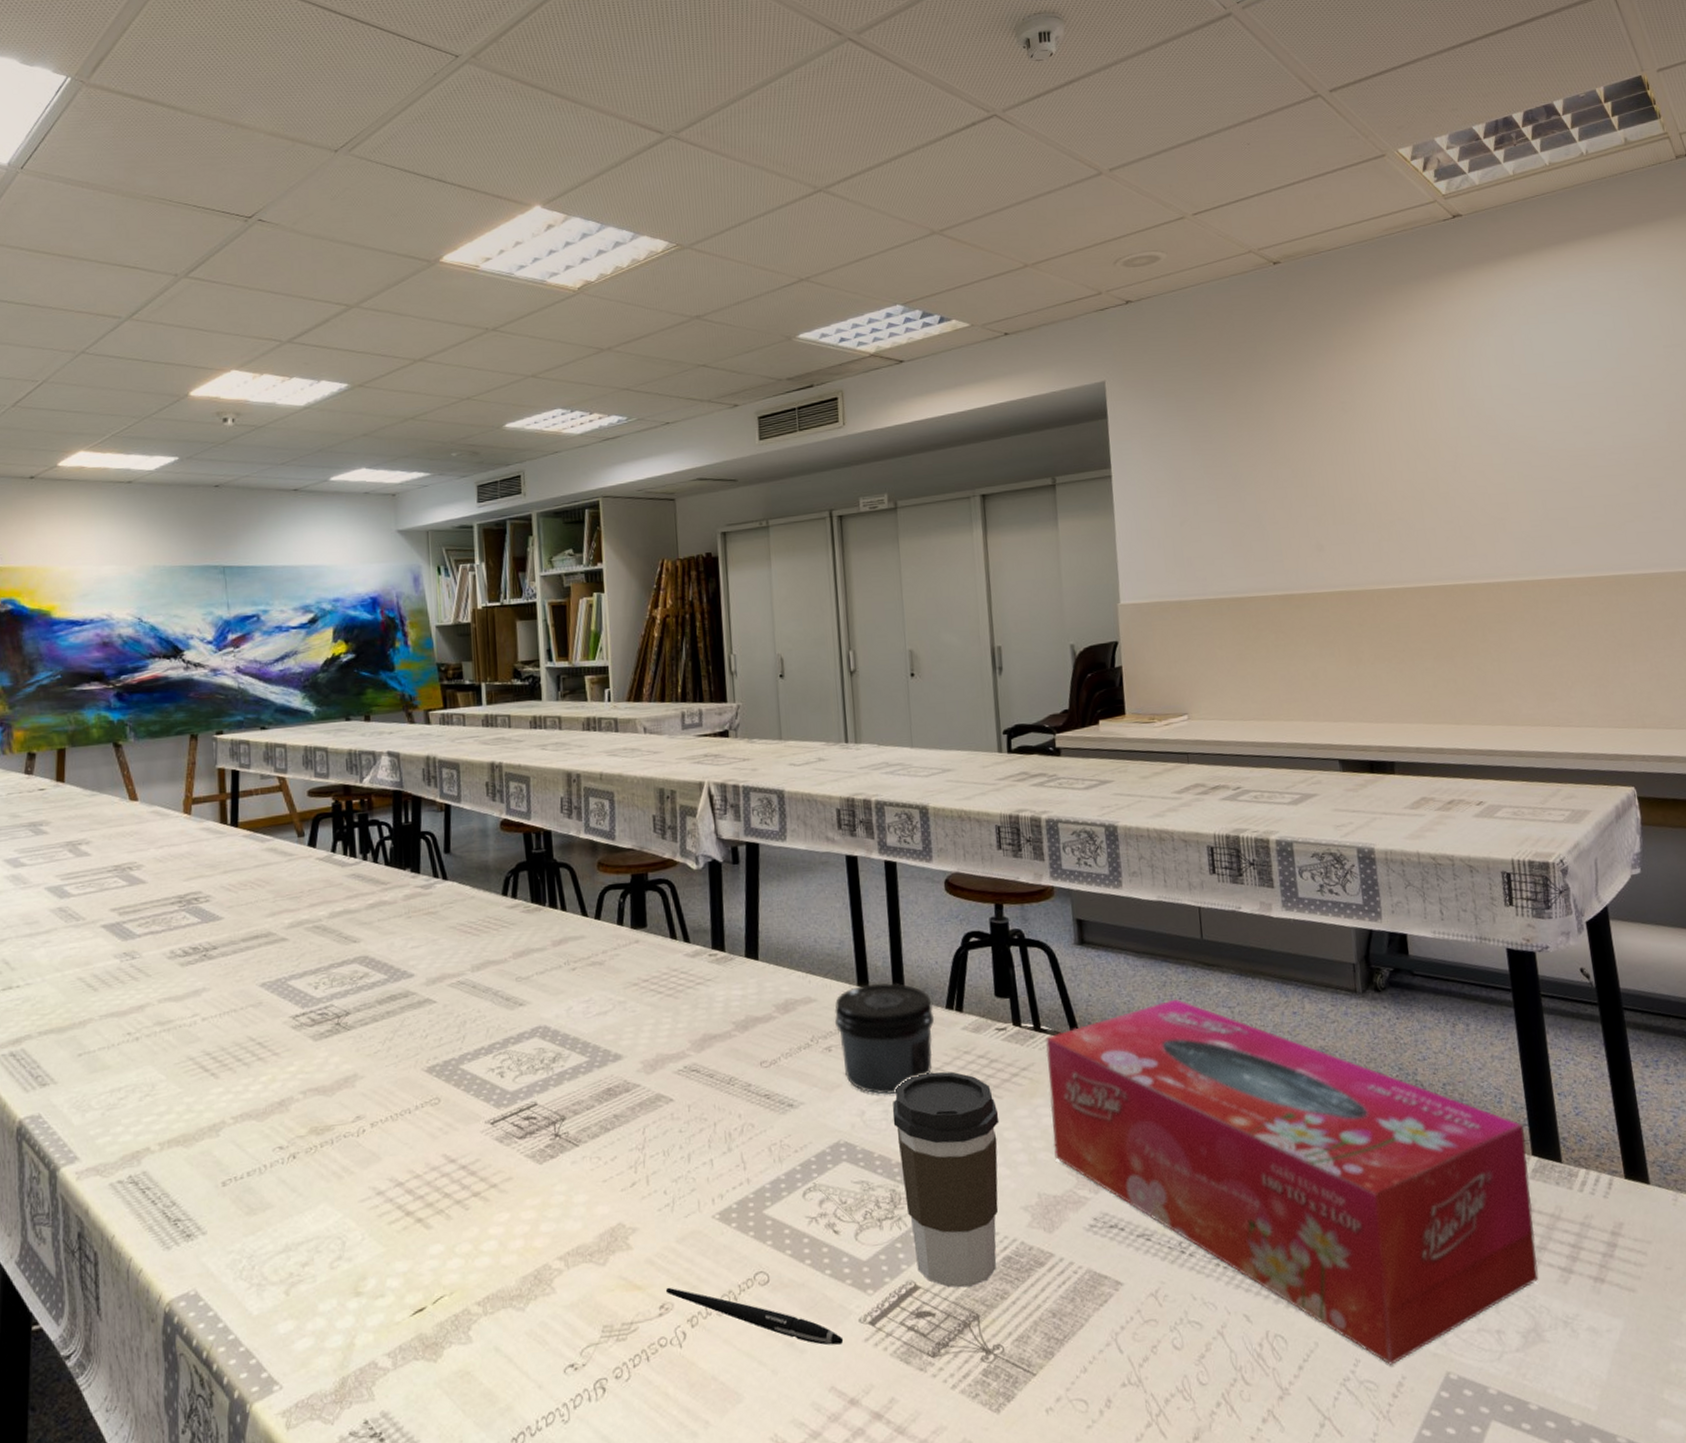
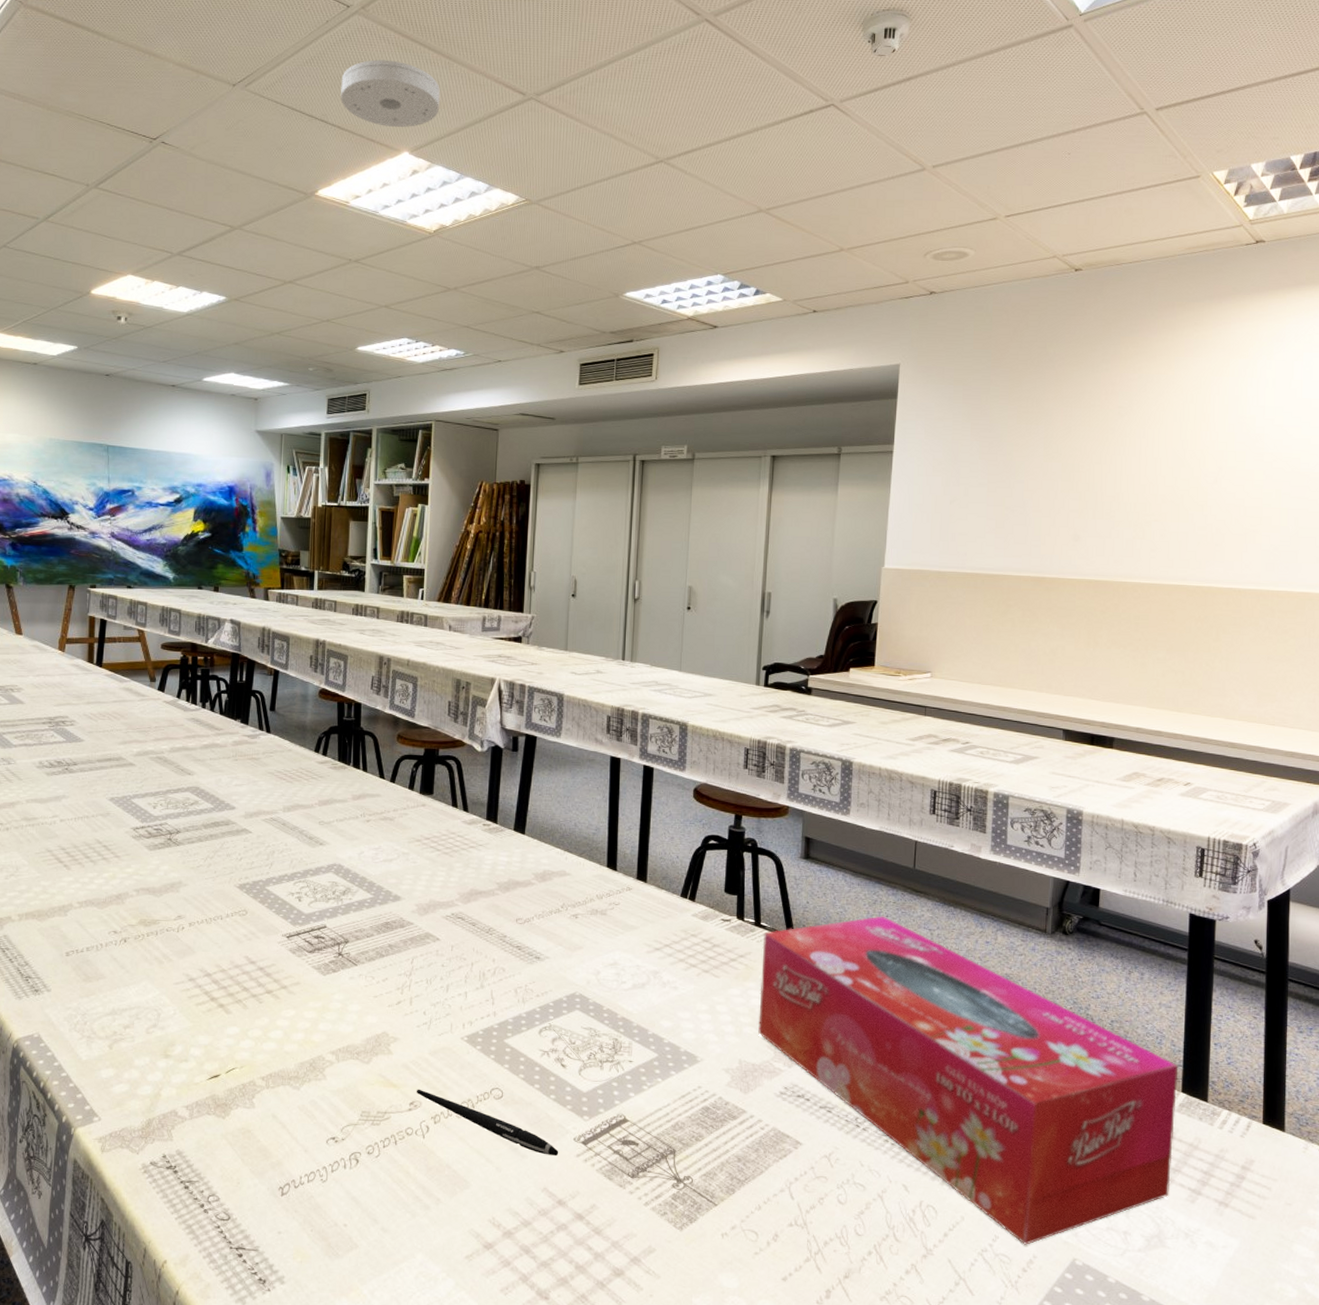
smoke detector: none [457,109,570,181] -> present [341,59,440,128]
jar: present [834,982,935,1095] -> none [583,867,670,961]
coffee cup: present [892,1071,1000,1288] -> none [623,947,714,1127]

